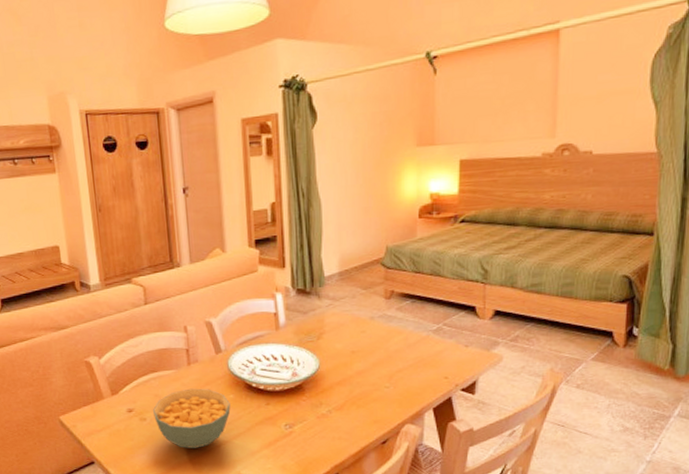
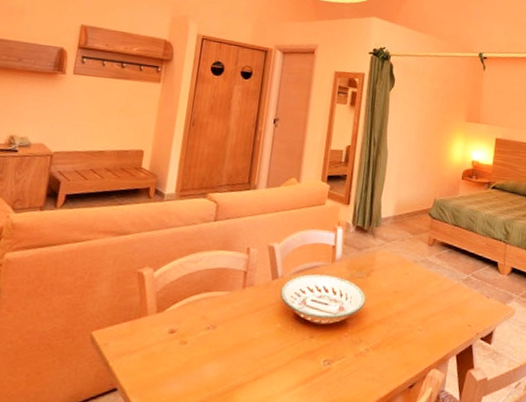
cereal bowl: present [152,388,231,448] -> none [195,313,276,380]

